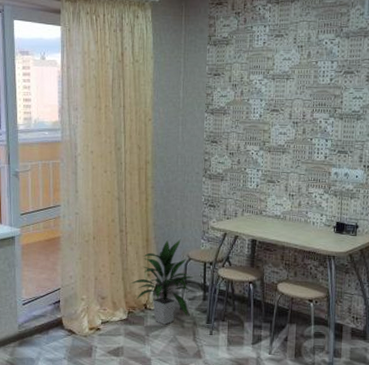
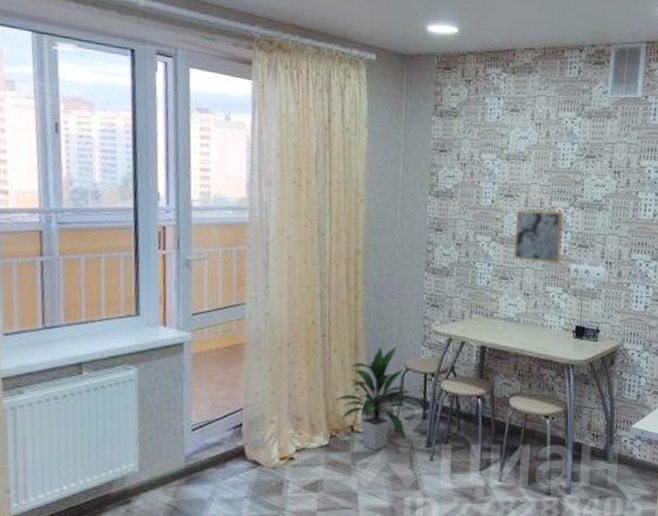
wall art: none [279,121,325,168] -> present [513,208,564,264]

